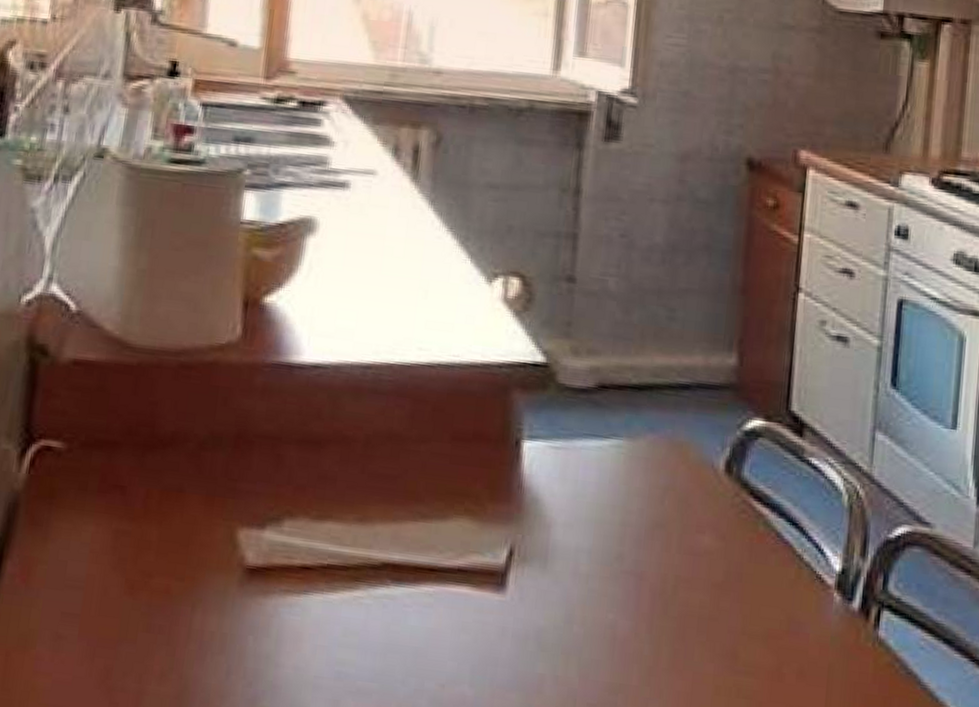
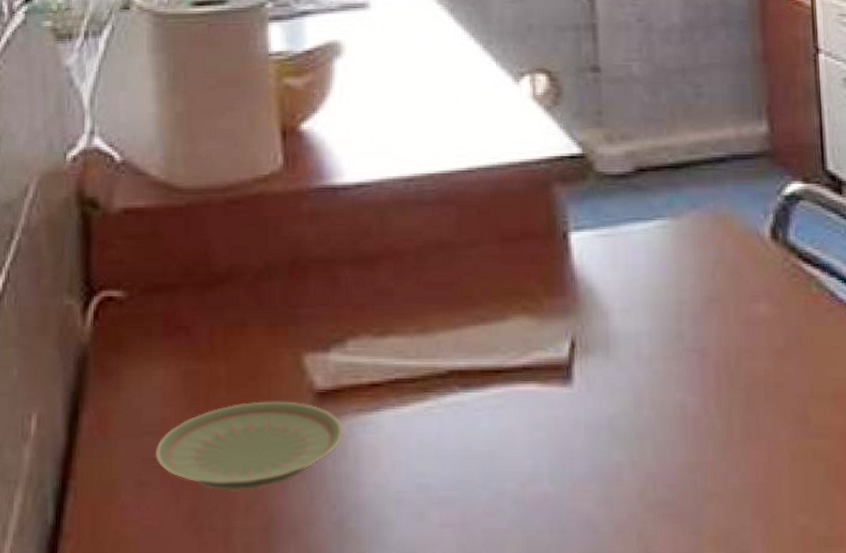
plate: none [75,569,269,657] -> present [155,401,343,491]

